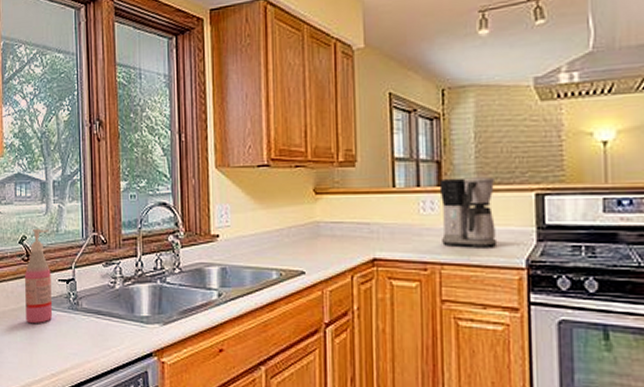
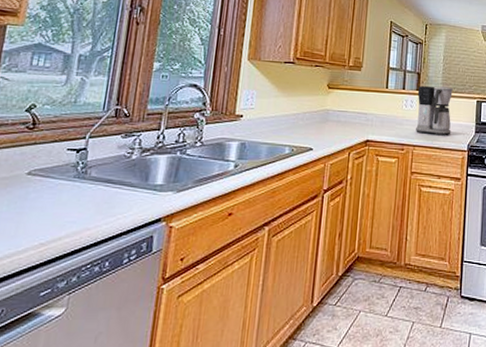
soap dispenser: present [24,228,53,324] -> none [18,98,66,193]

